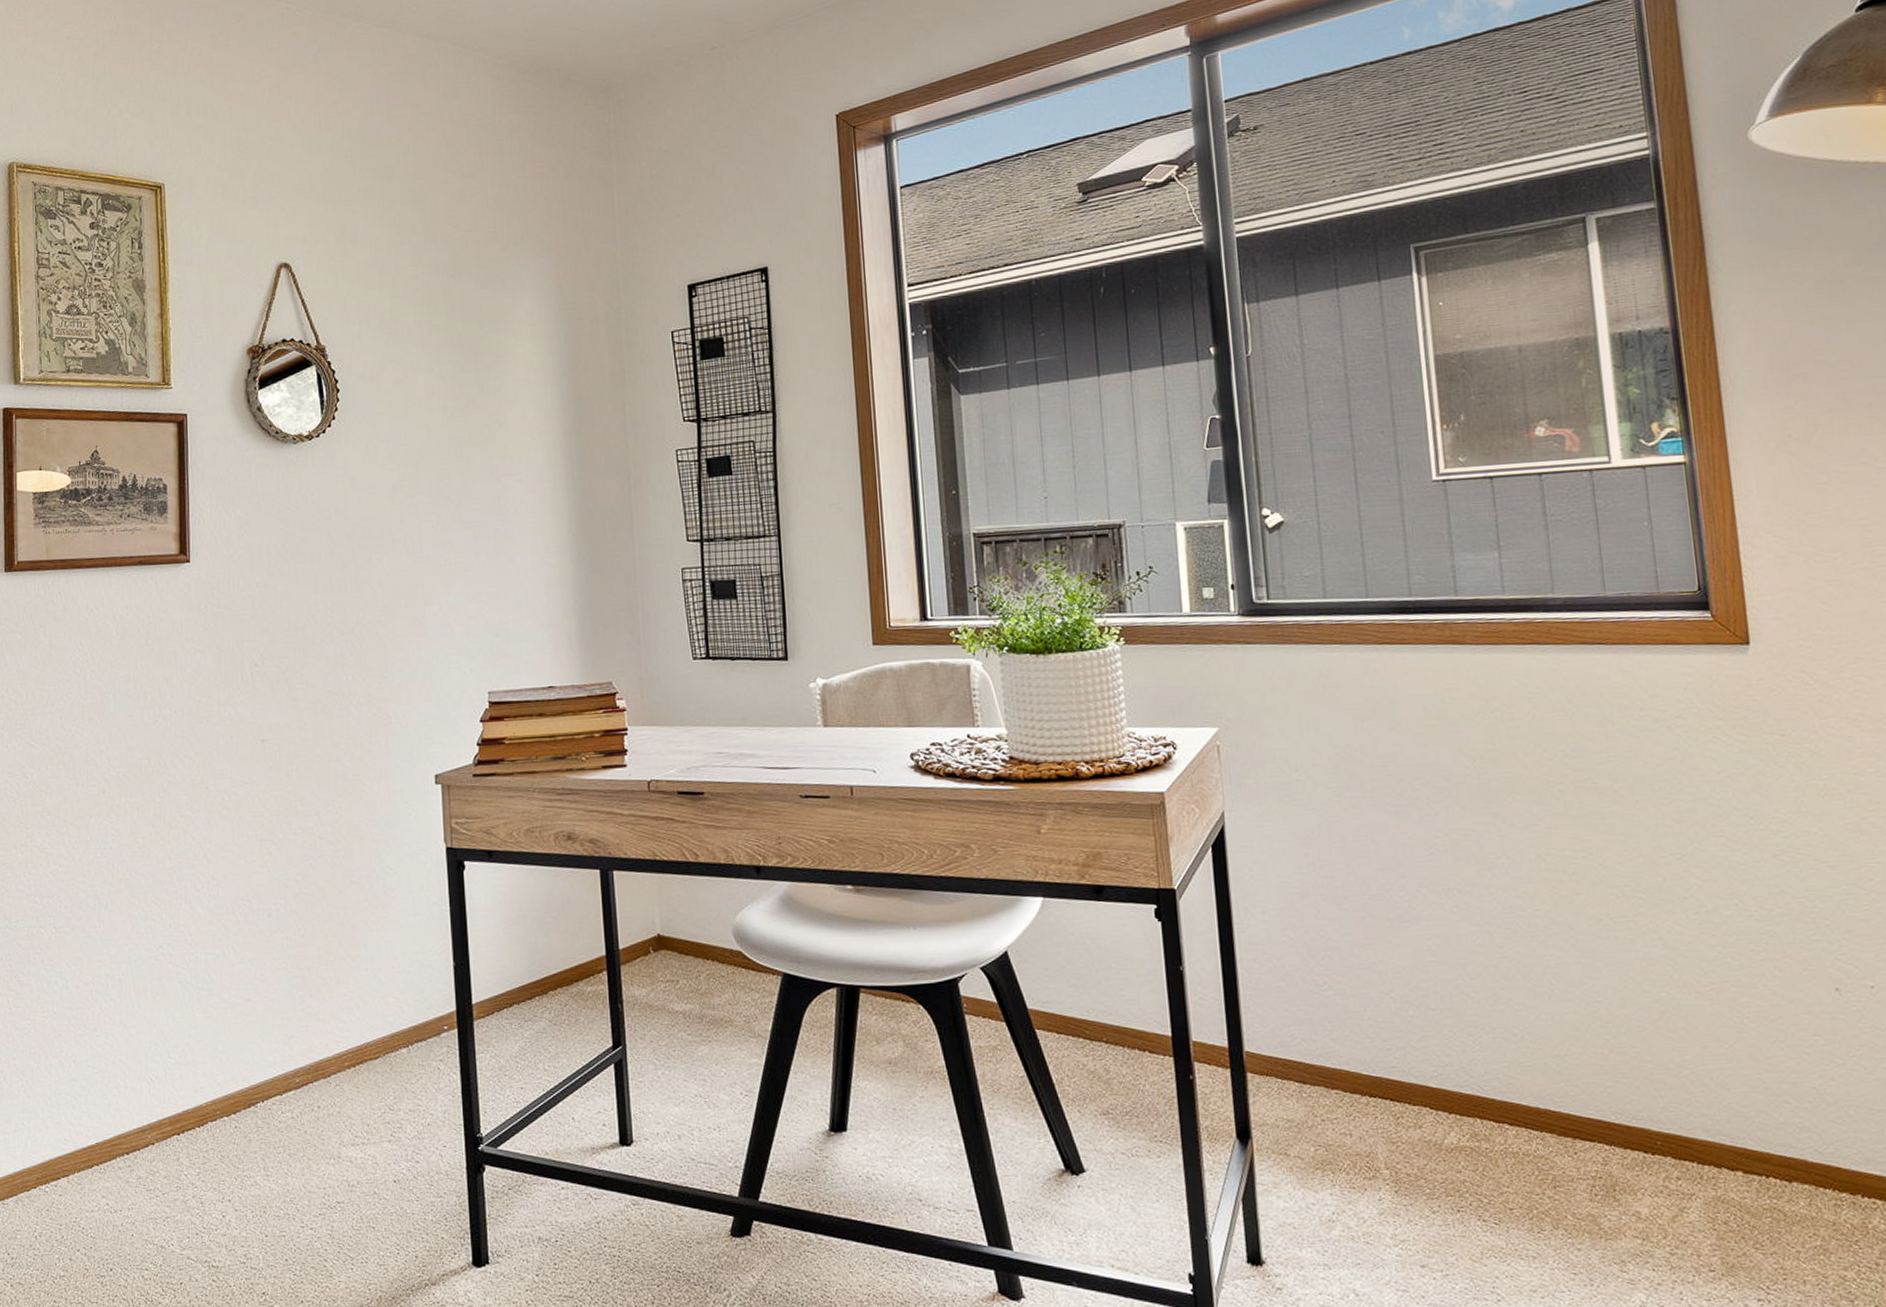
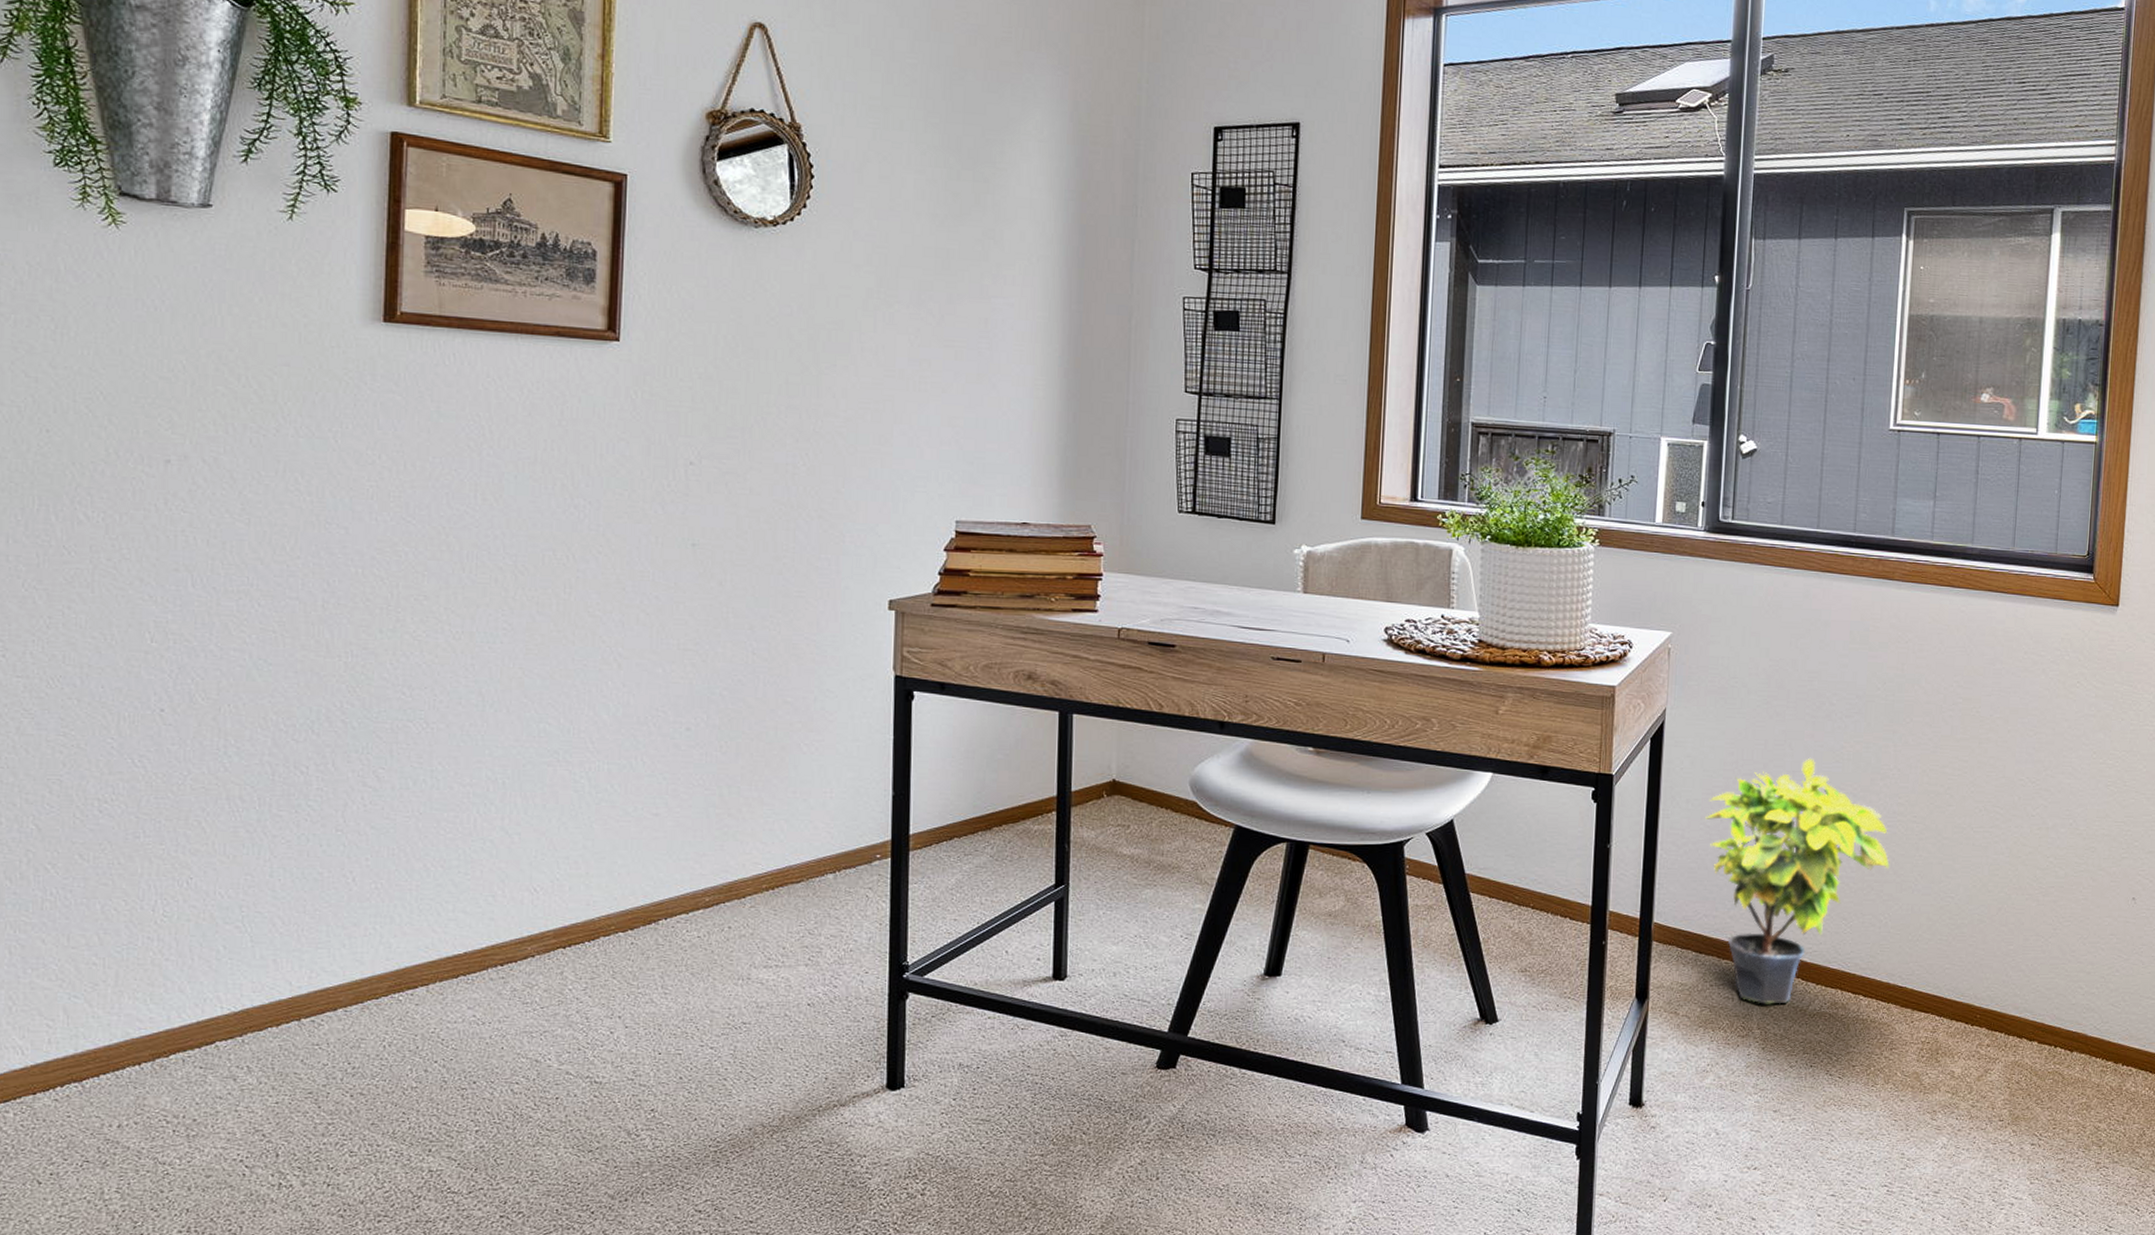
potted plant: none [1287,852,1516,1140] -> present [1705,757,1890,1004]

